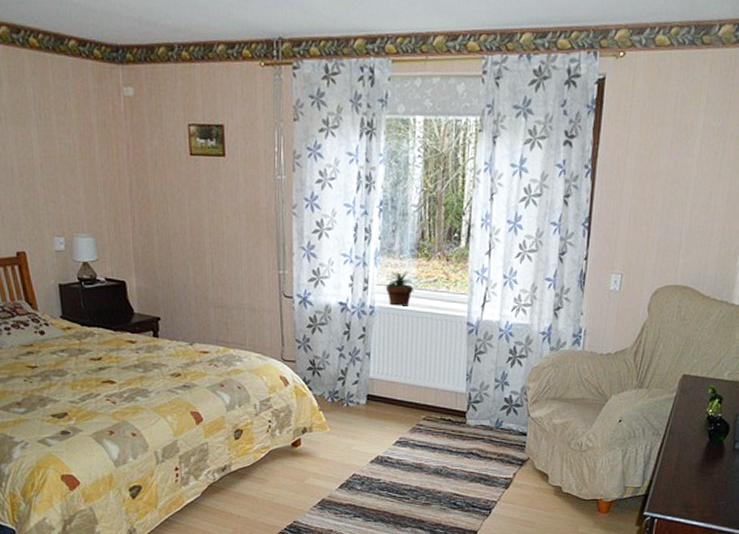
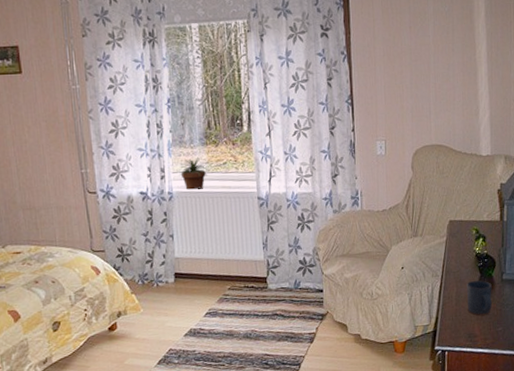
mug: none [688,445,721,486] -> present [467,280,492,316]

